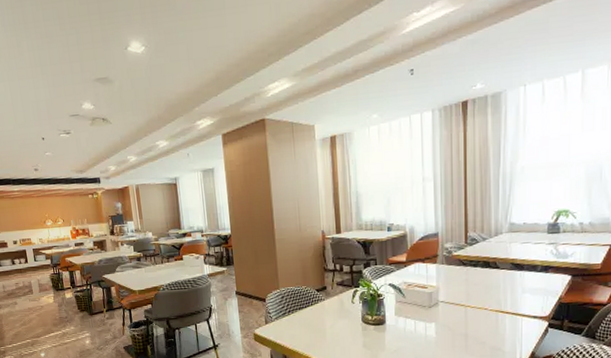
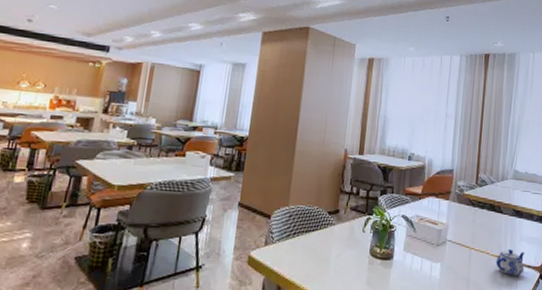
teapot: none [495,302,529,328] -> present [495,249,525,276]

